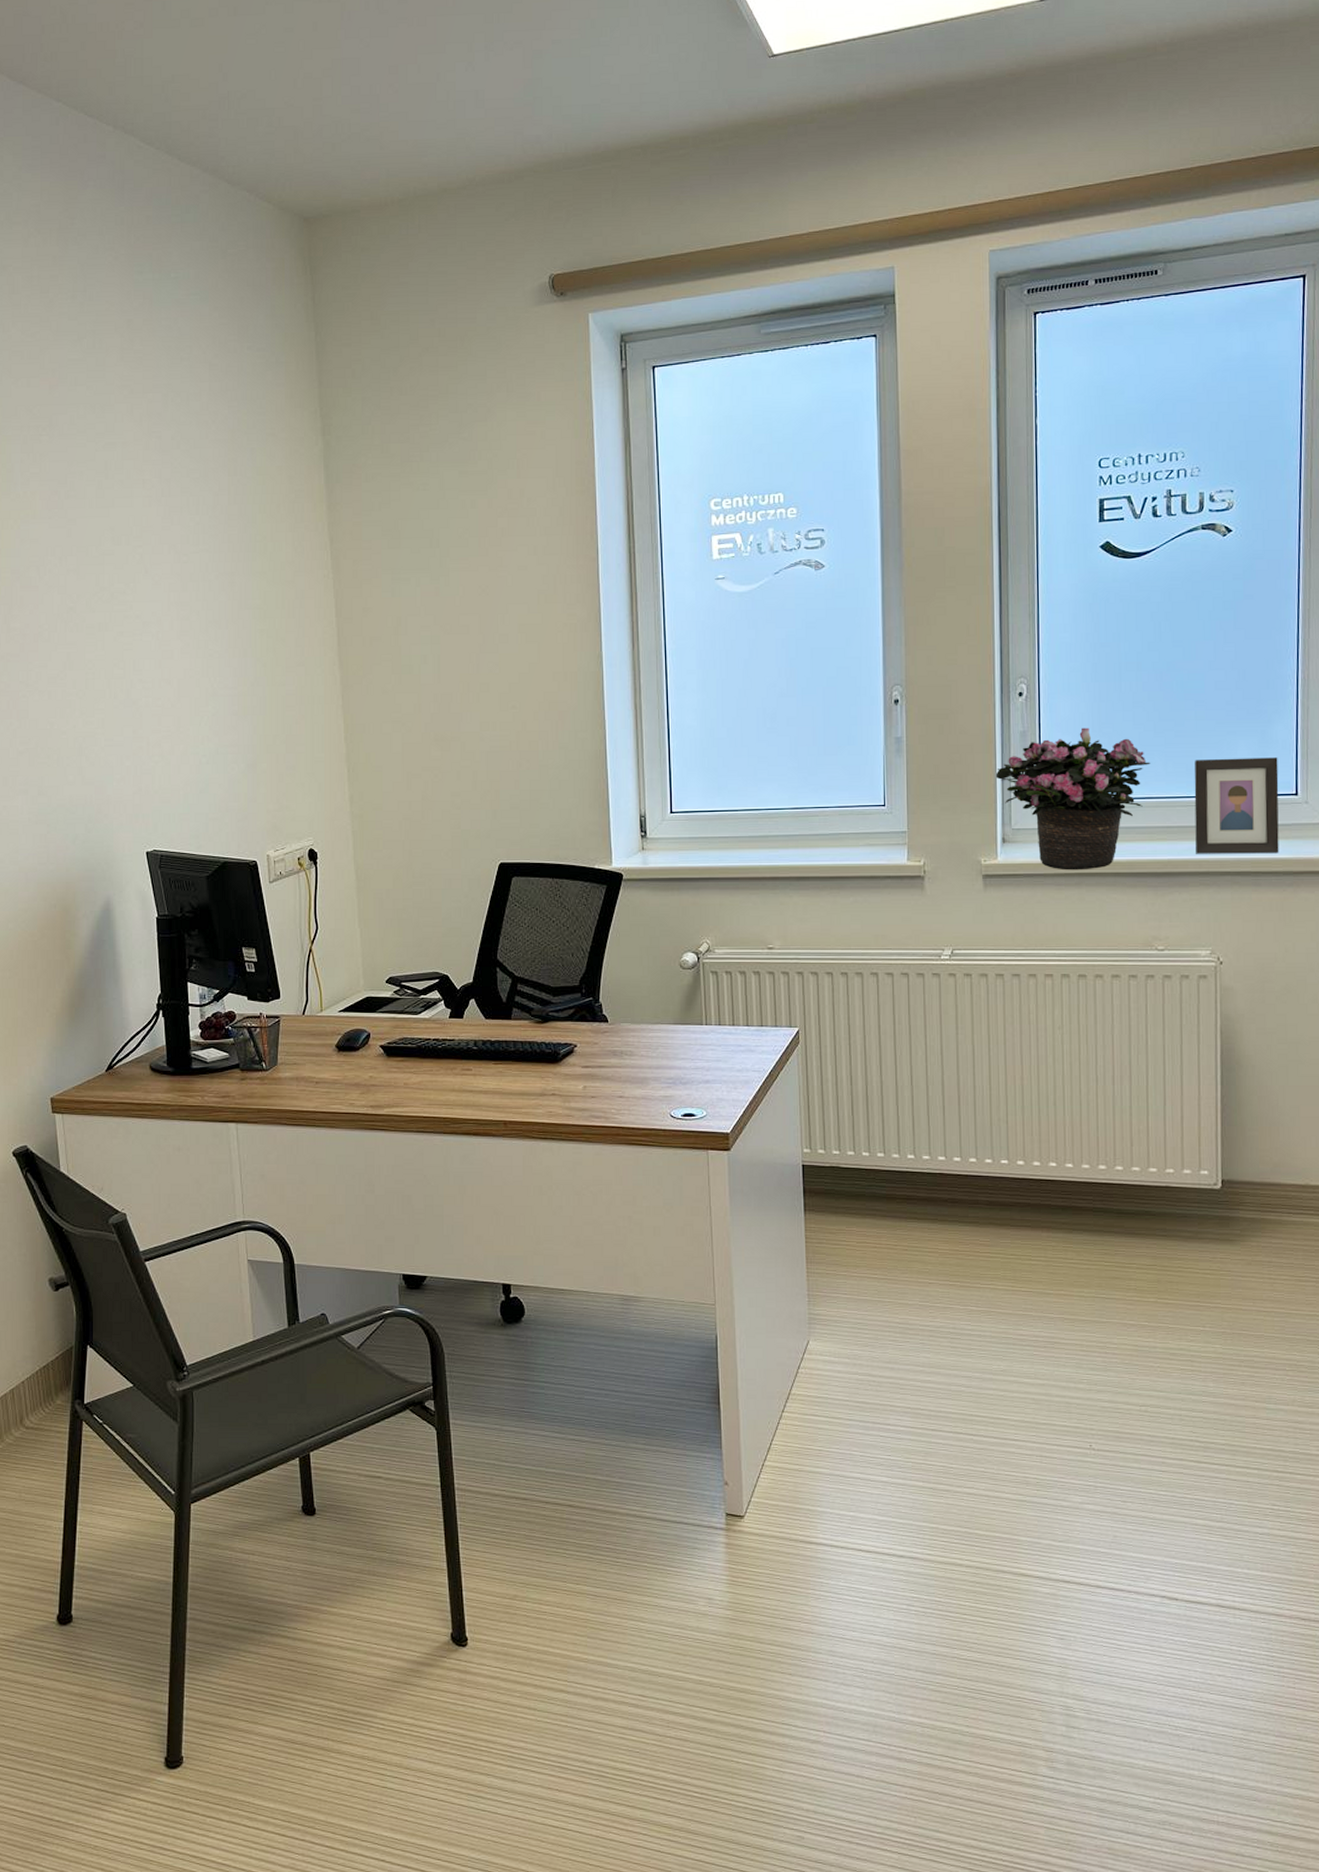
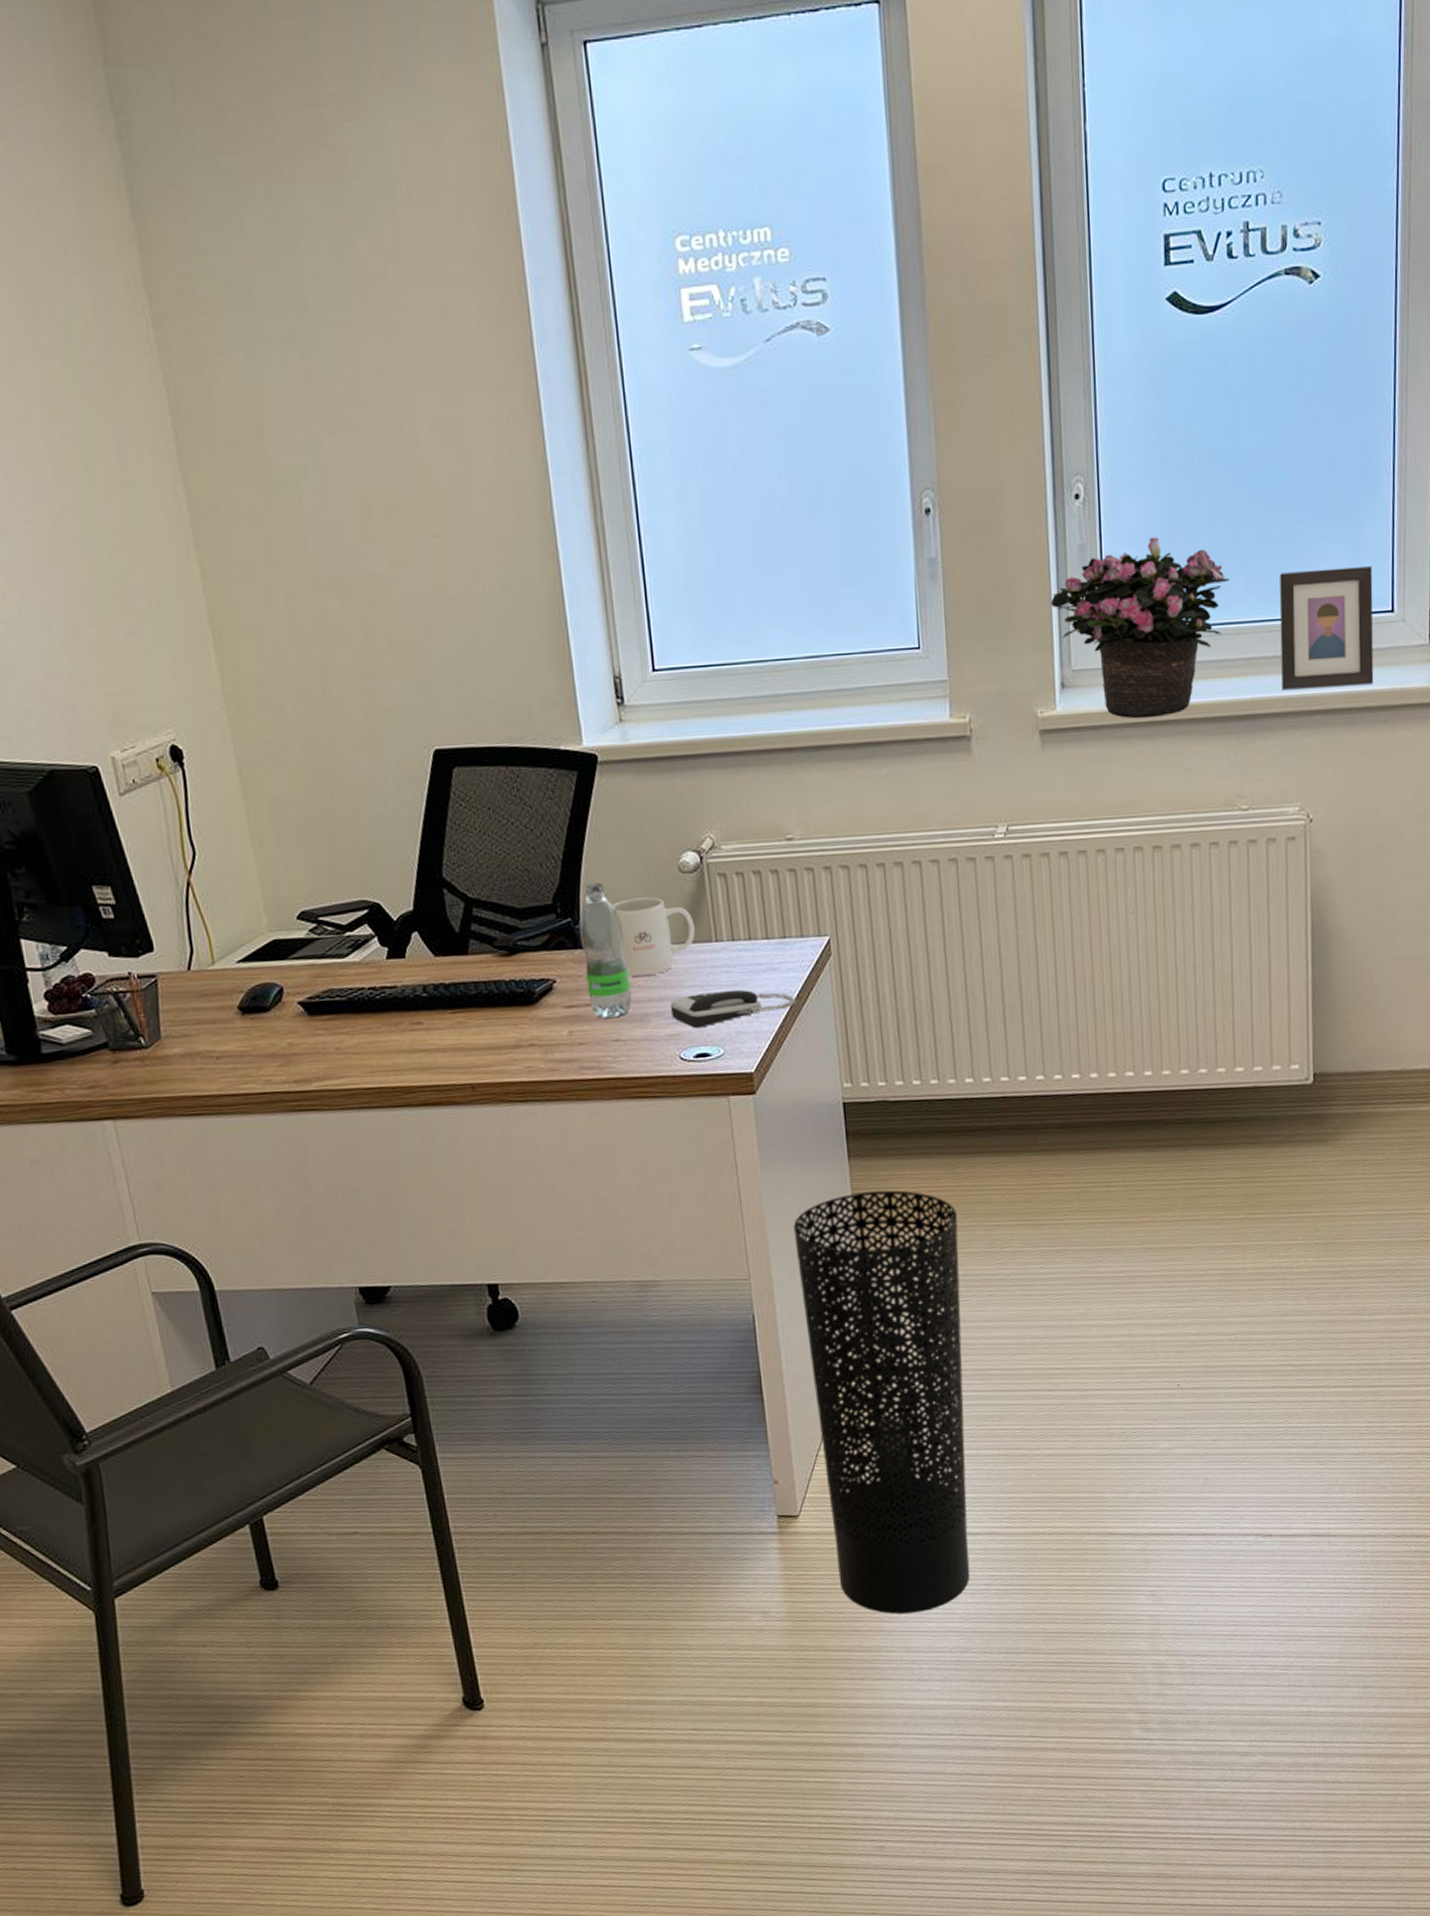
bottle: none [598,972,635,1079] -> present [578,883,632,1019]
mug: none [625,986,689,1048] -> present [612,897,695,977]
telephone: none [665,1064,768,1093] -> present [670,989,797,1029]
umbrella stand: none [755,1242,896,1621] -> present [793,1190,970,1614]

